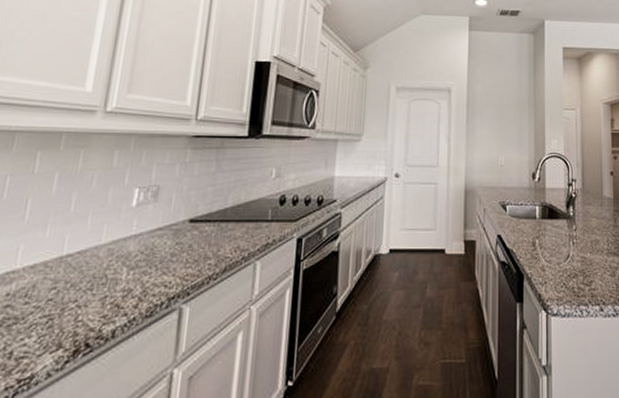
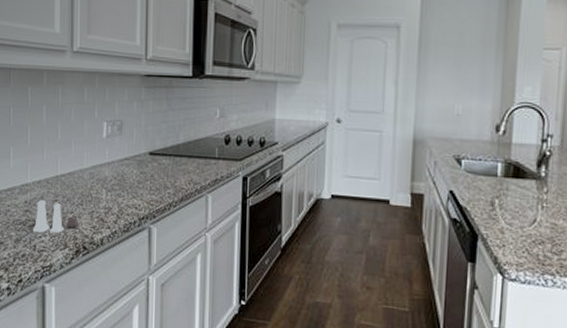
salt and pepper shaker set: none [12,288,84,334] -> present [33,199,79,233]

